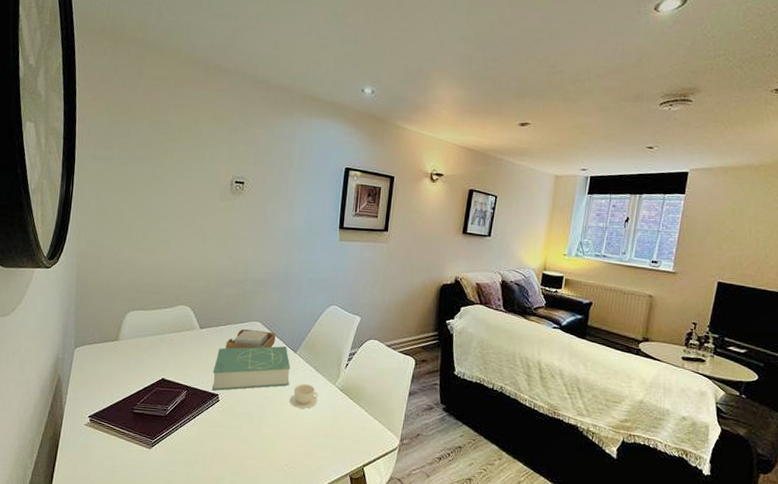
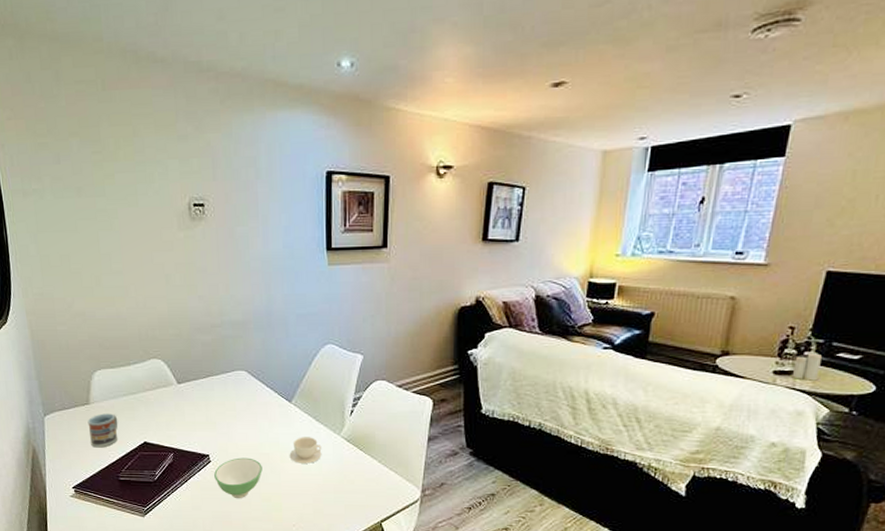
cup: none [113,350,142,381] -> present [87,413,118,448]
book: present [212,346,291,391] -> none [199,396,287,451]
bowl: none [220,399,264,437] -> present [214,457,263,498]
napkin holder: present [226,329,276,349] -> none [209,381,265,404]
candle: none [694,345,717,368] -> present [790,353,822,381]

